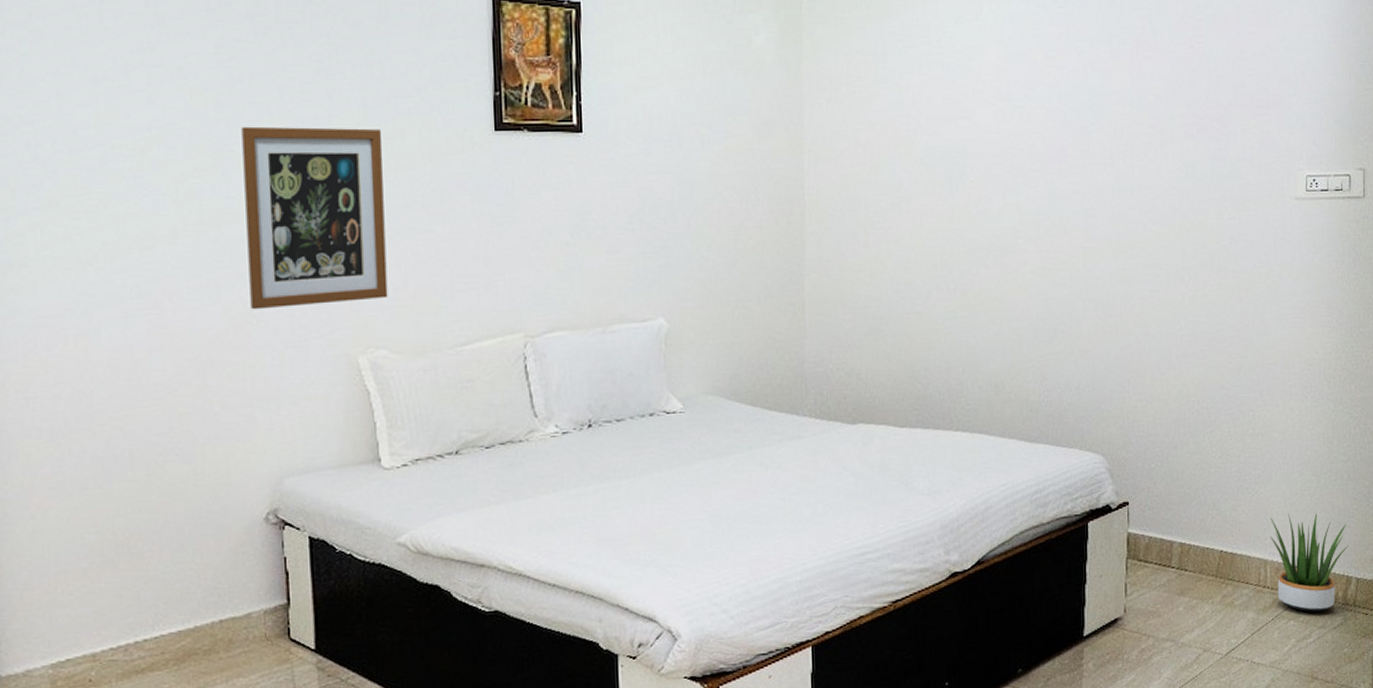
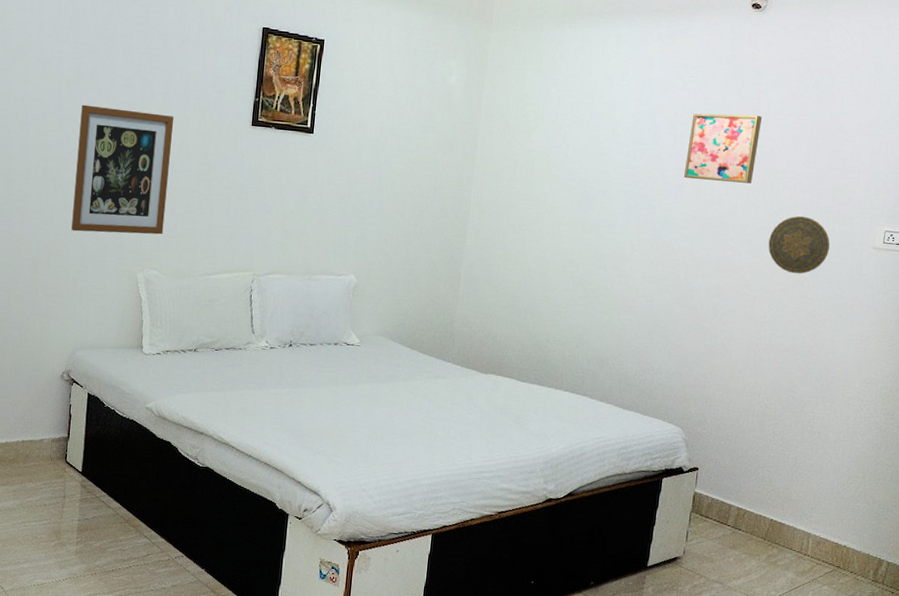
wall art: none [1066,49,1149,138] -> present [684,113,762,184]
decorative plate: none [1176,169,1246,242] -> present [768,216,830,274]
potted plant: present [1270,513,1349,612] -> none [815,500,884,583]

